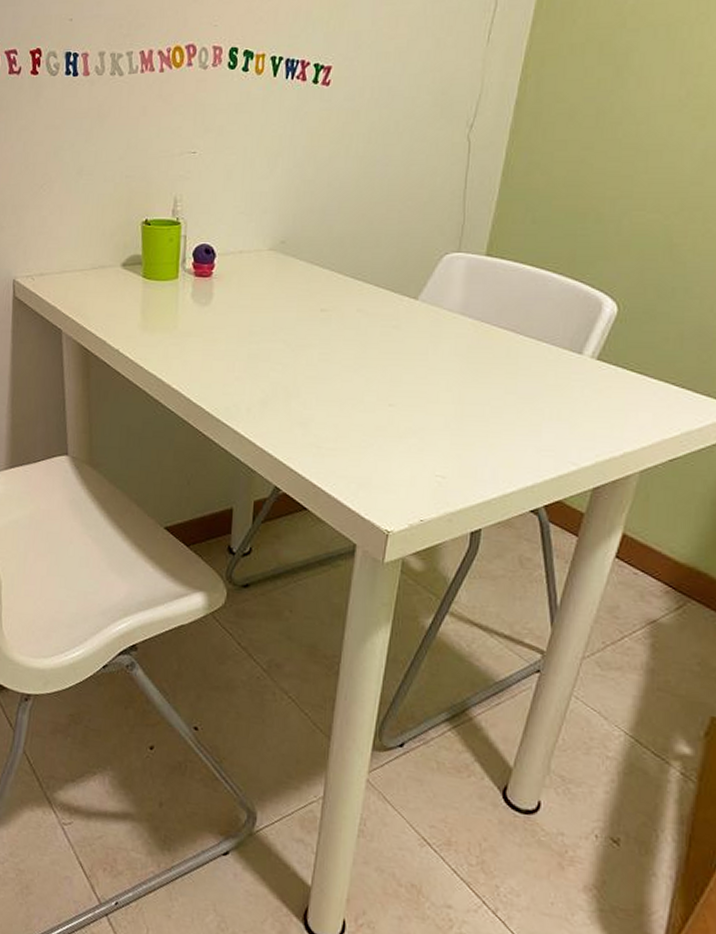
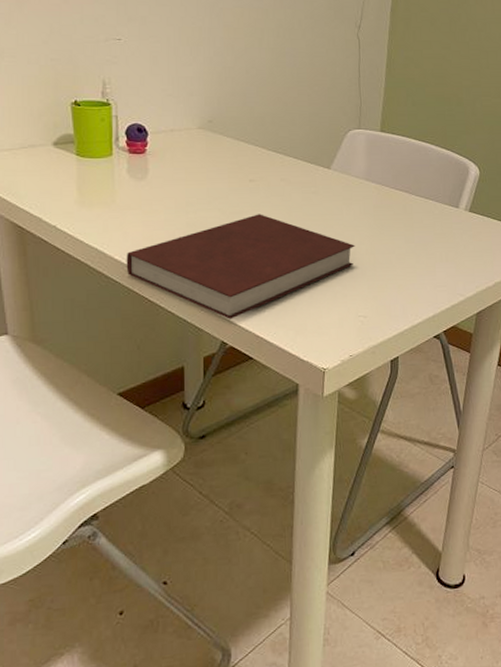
notebook: none [182,348,439,464] -> present [126,214,355,319]

